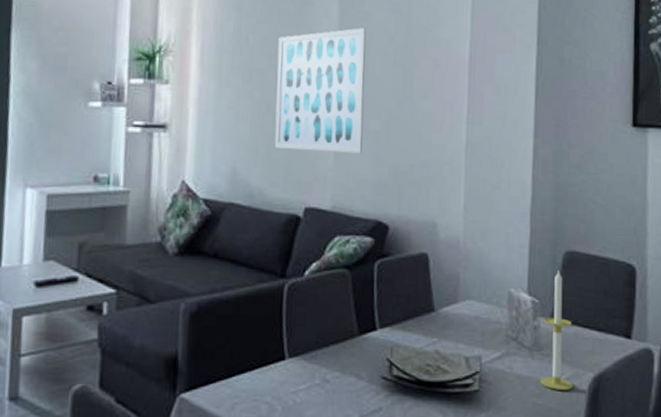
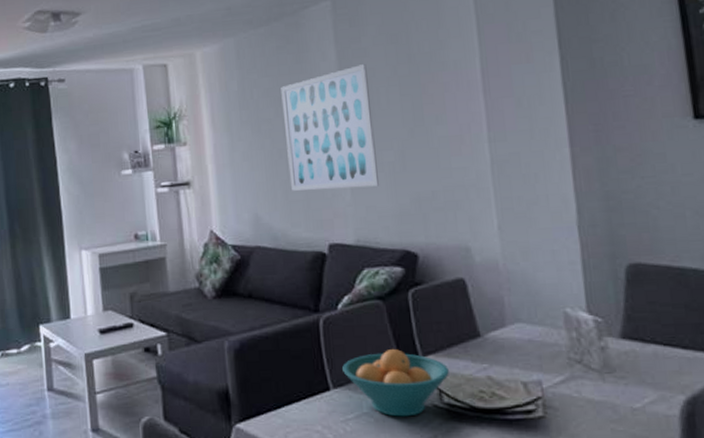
fruit bowl: none [301,319,402,389] -> present [342,348,449,417]
candle: present [540,269,573,391] -> none [611,284,660,416]

